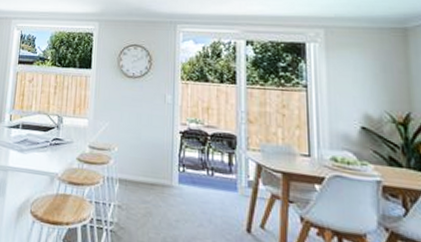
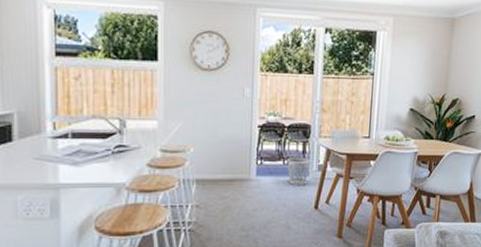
wastebasket: none [212,168,238,202] -> present [287,157,310,186]

